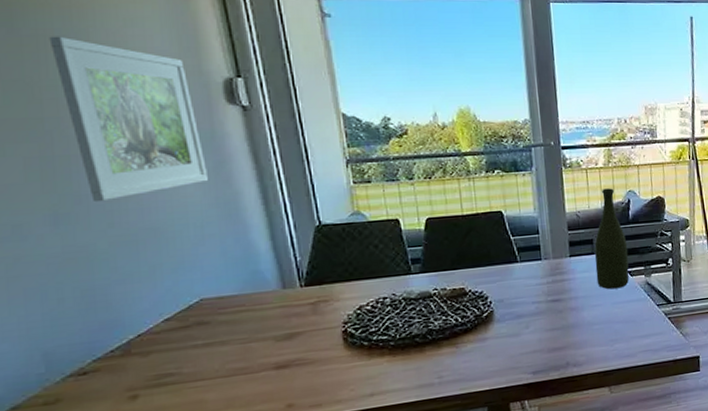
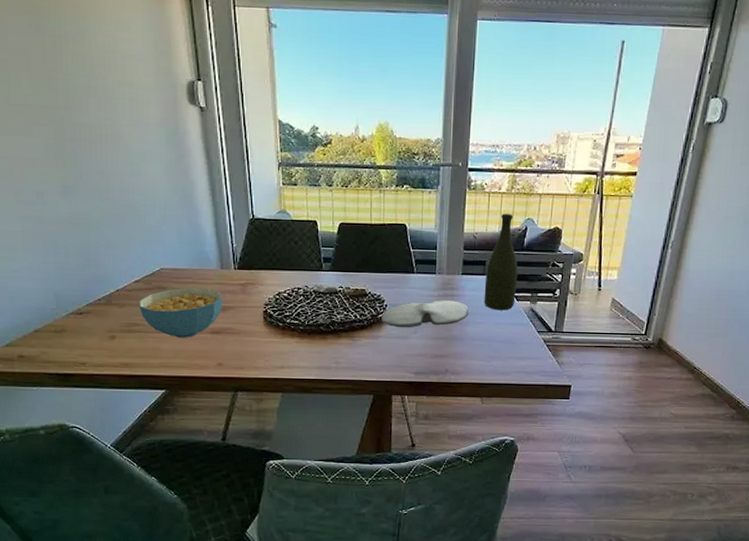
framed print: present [49,36,209,203] -> none [63,36,172,180]
cereal bowl: none [171,314,288,382] -> present [139,287,222,338]
paint palette: none [486,285,583,325] -> present [381,300,469,328]

